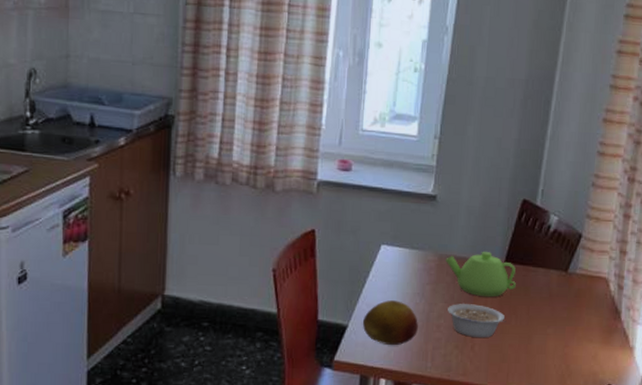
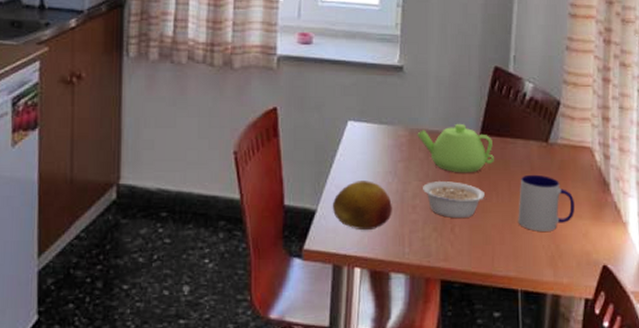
mug: none [533,300,587,353] -> present [518,174,575,231]

